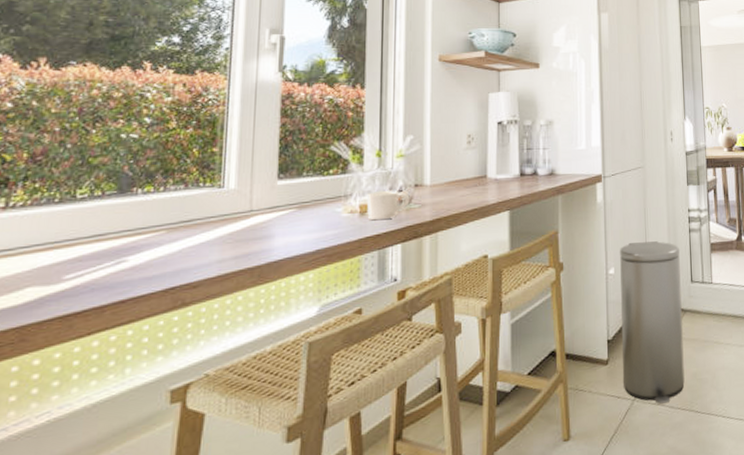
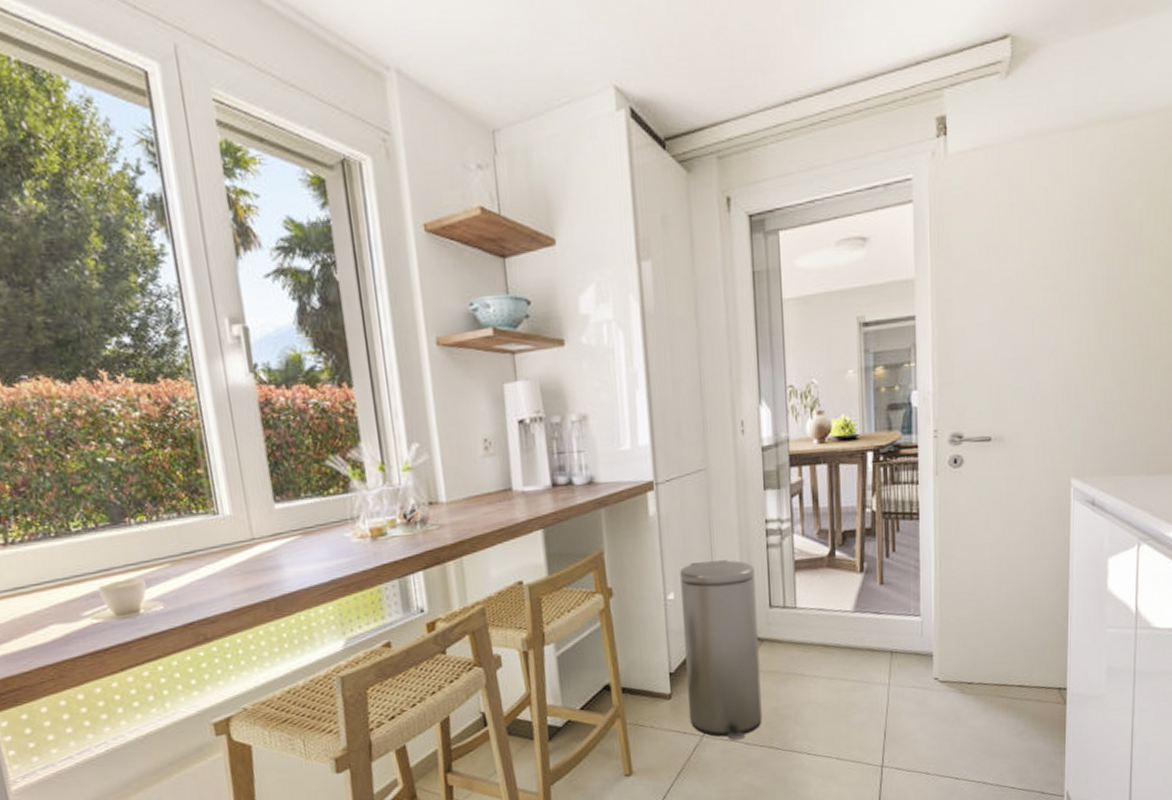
teacup: none [69,243,151,286] -> present [88,578,165,623]
mug: present [366,190,410,221] -> none [375,510,426,546]

